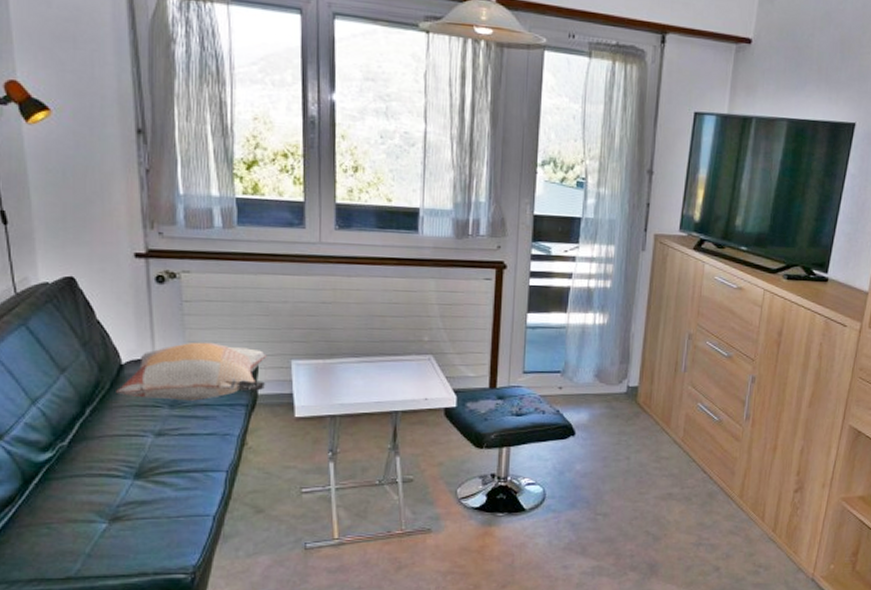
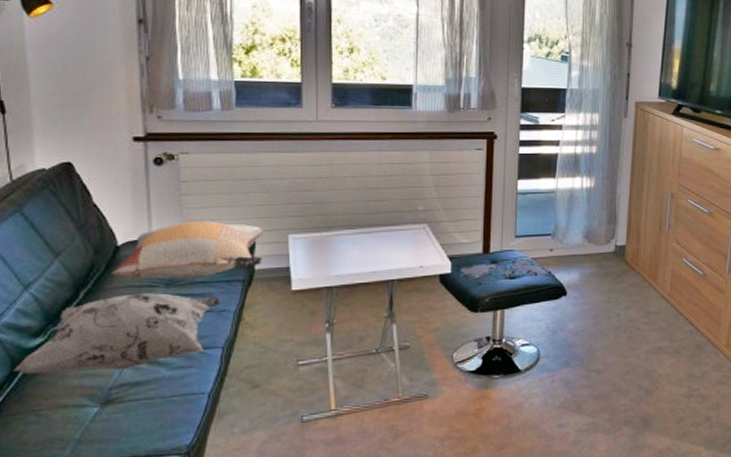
decorative pillow: none [23,413,224,489] -> present [13,293,221,374]

